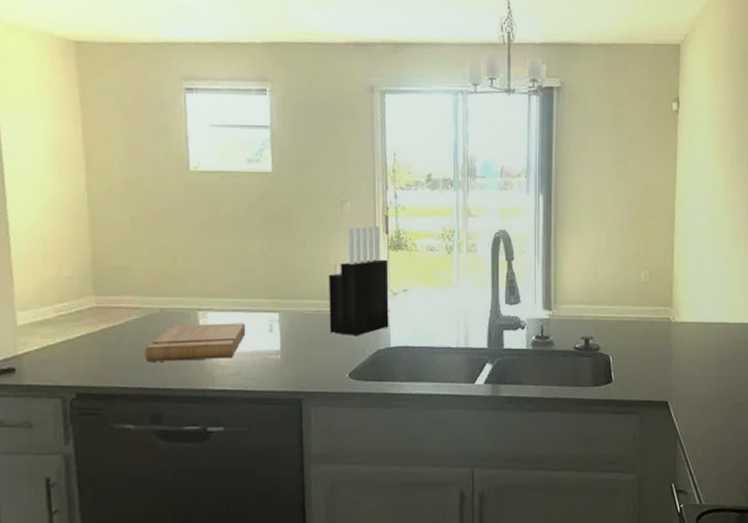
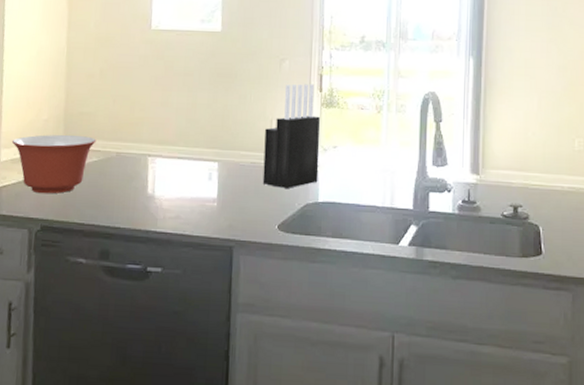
mixing bowl: none [28,291,135,359] -> present [11,134,97,194]
cutting board: present [144,323,246,362] -> none [100,168,188,203]

